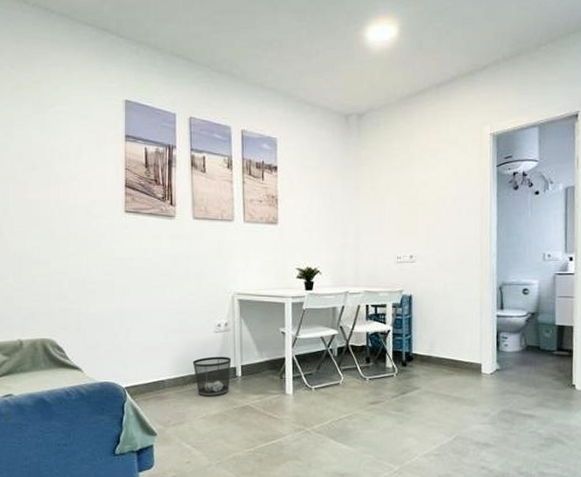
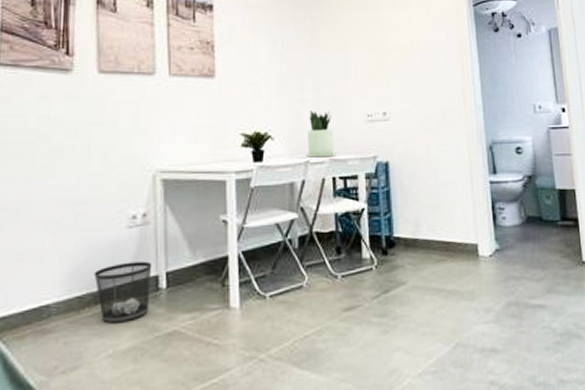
planter: none [346,252,370,289] -> present [306,110,336,158]

